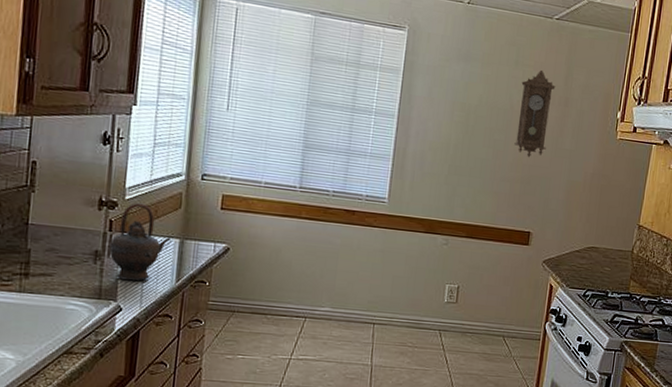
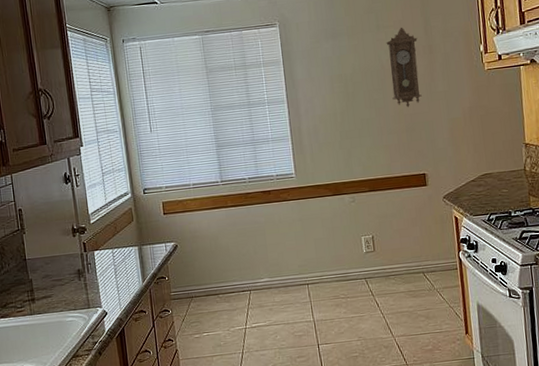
teapot: present [109,202,172,281] -> none [87,223,132,289]

